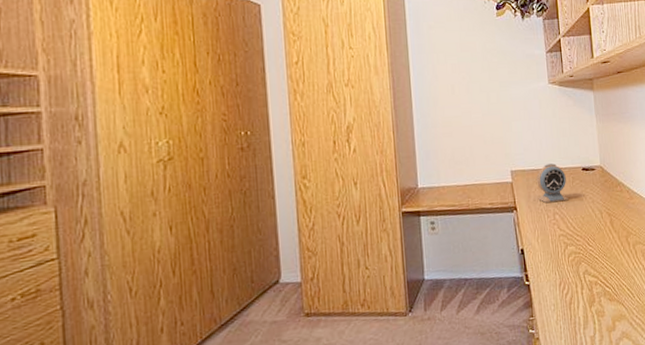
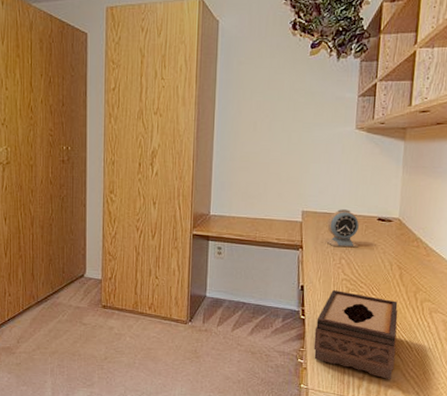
tissue box: none [541,247,621,333] -> present [313,289,398,380]

